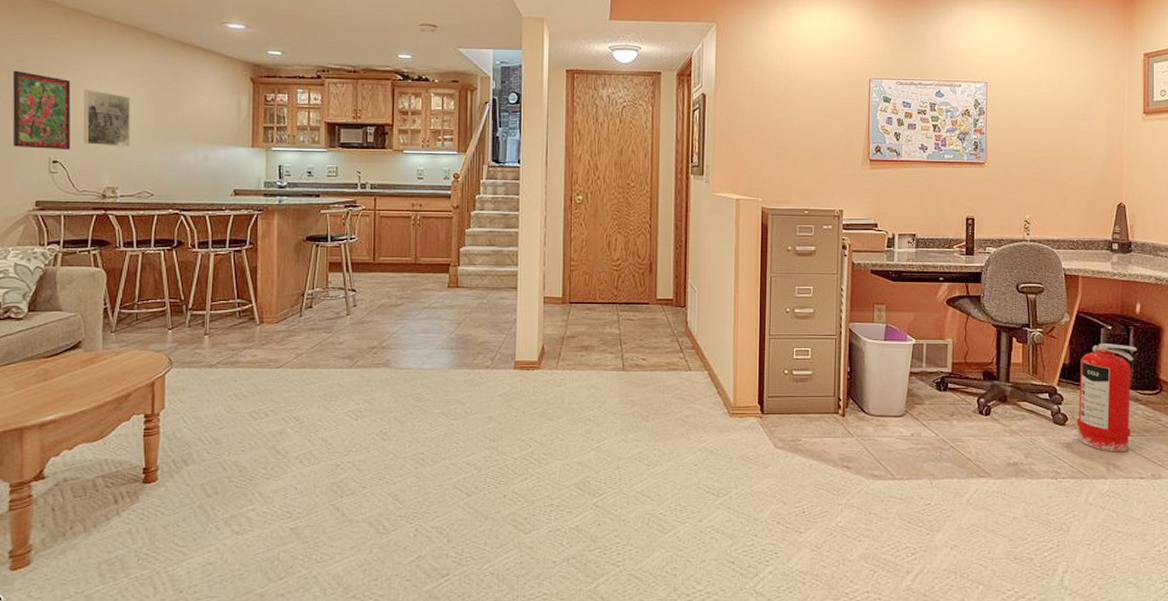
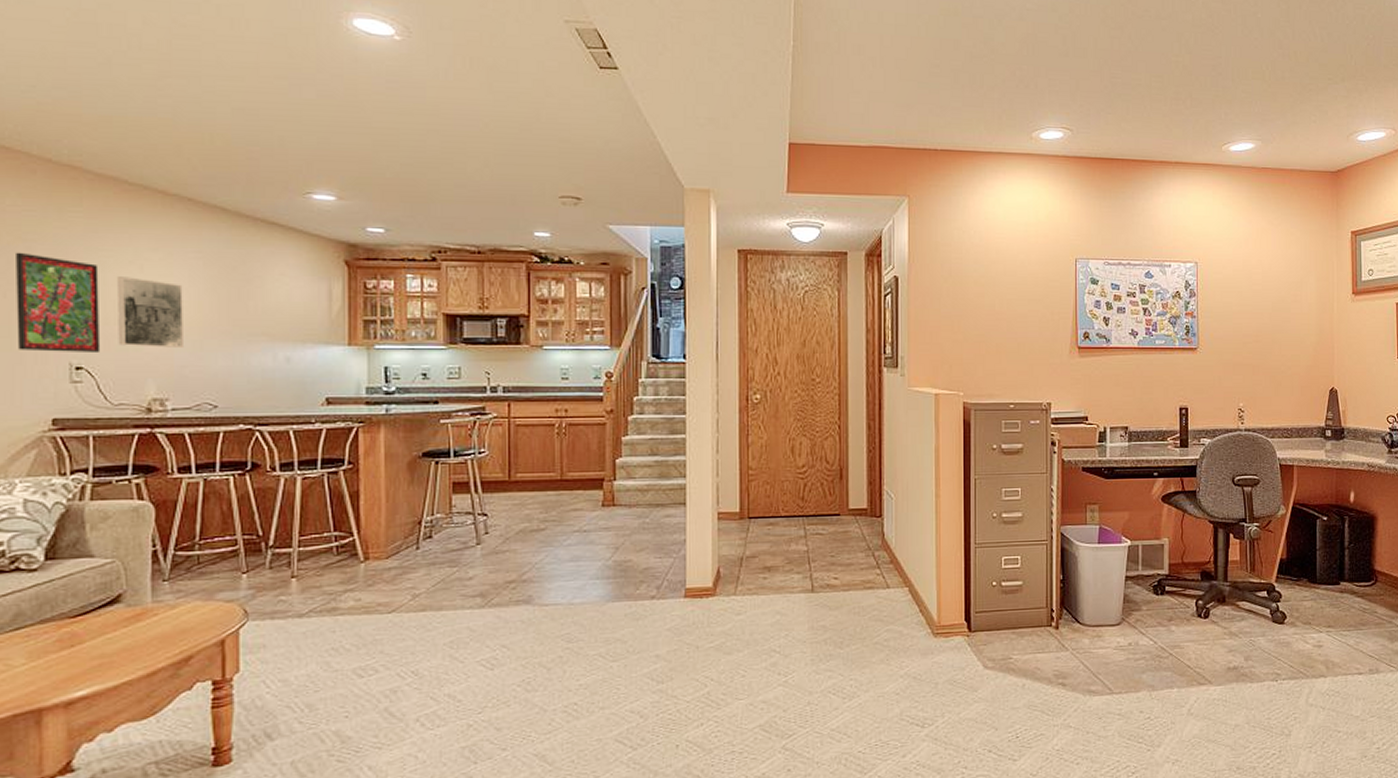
fire extinguisher: present [1077,343,1138,452] -> none [1295,535,1353,649]

